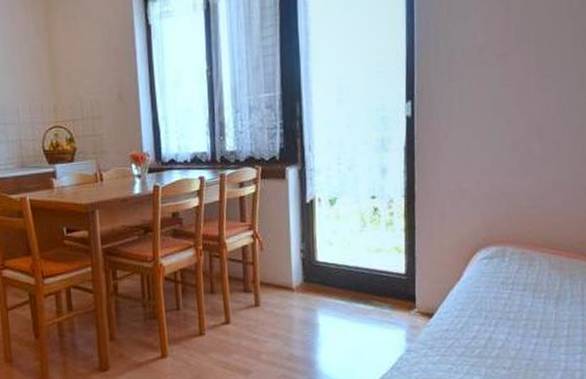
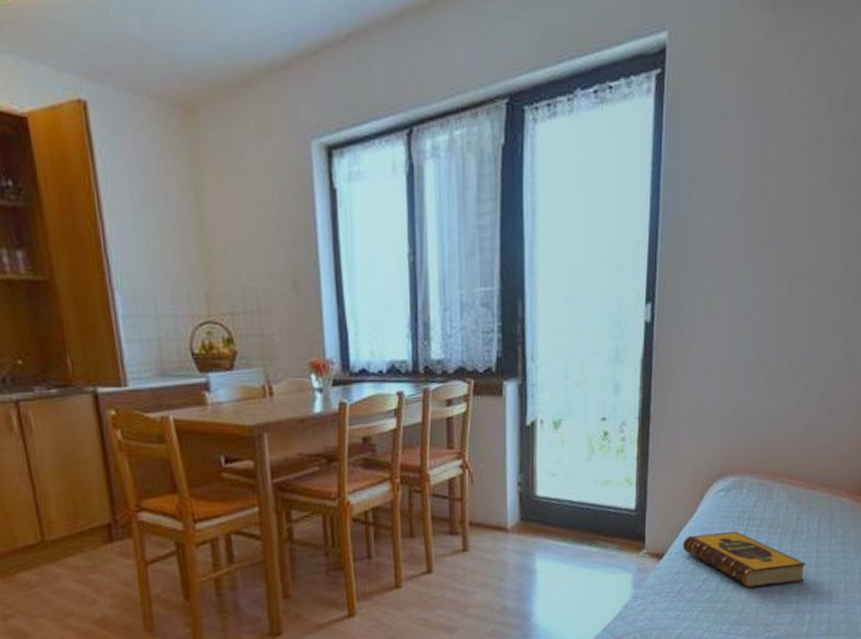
hardback book: none [451,294,572,347] -> present [683,531,806,589]

